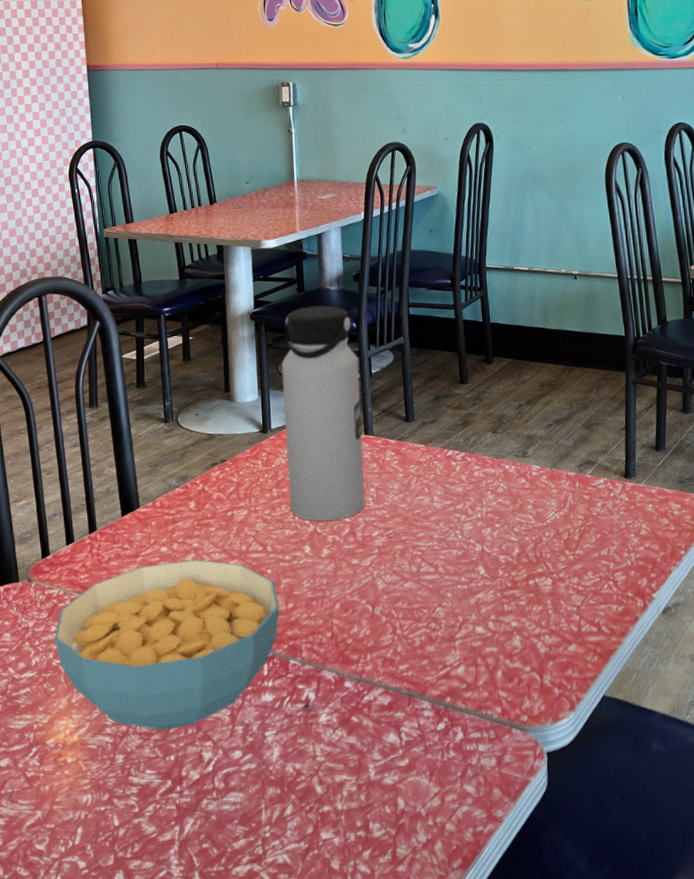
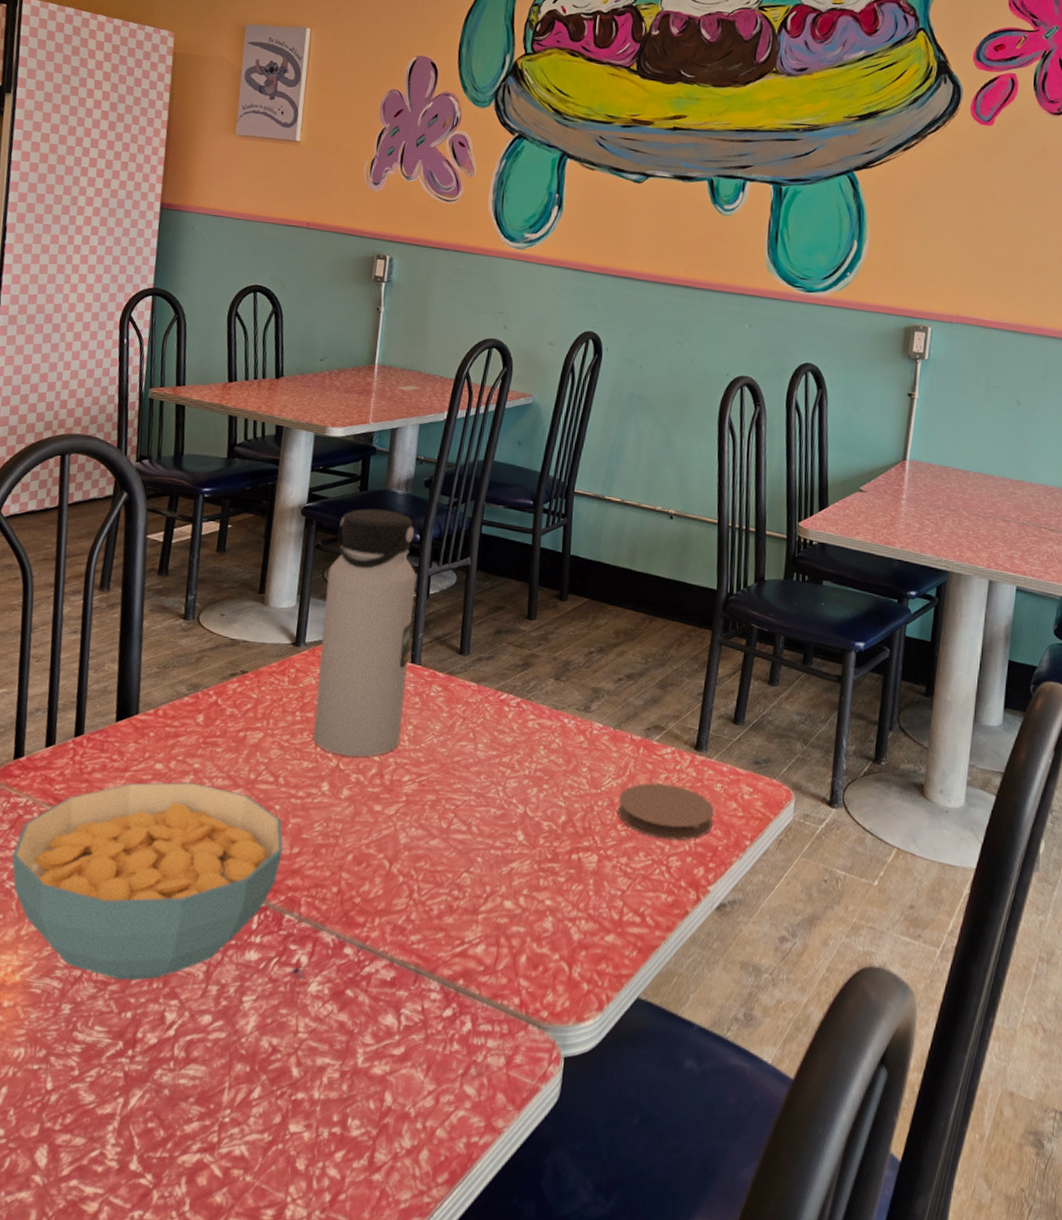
coaster: none [563,510,650,558] -> present [617,783,715,840]

